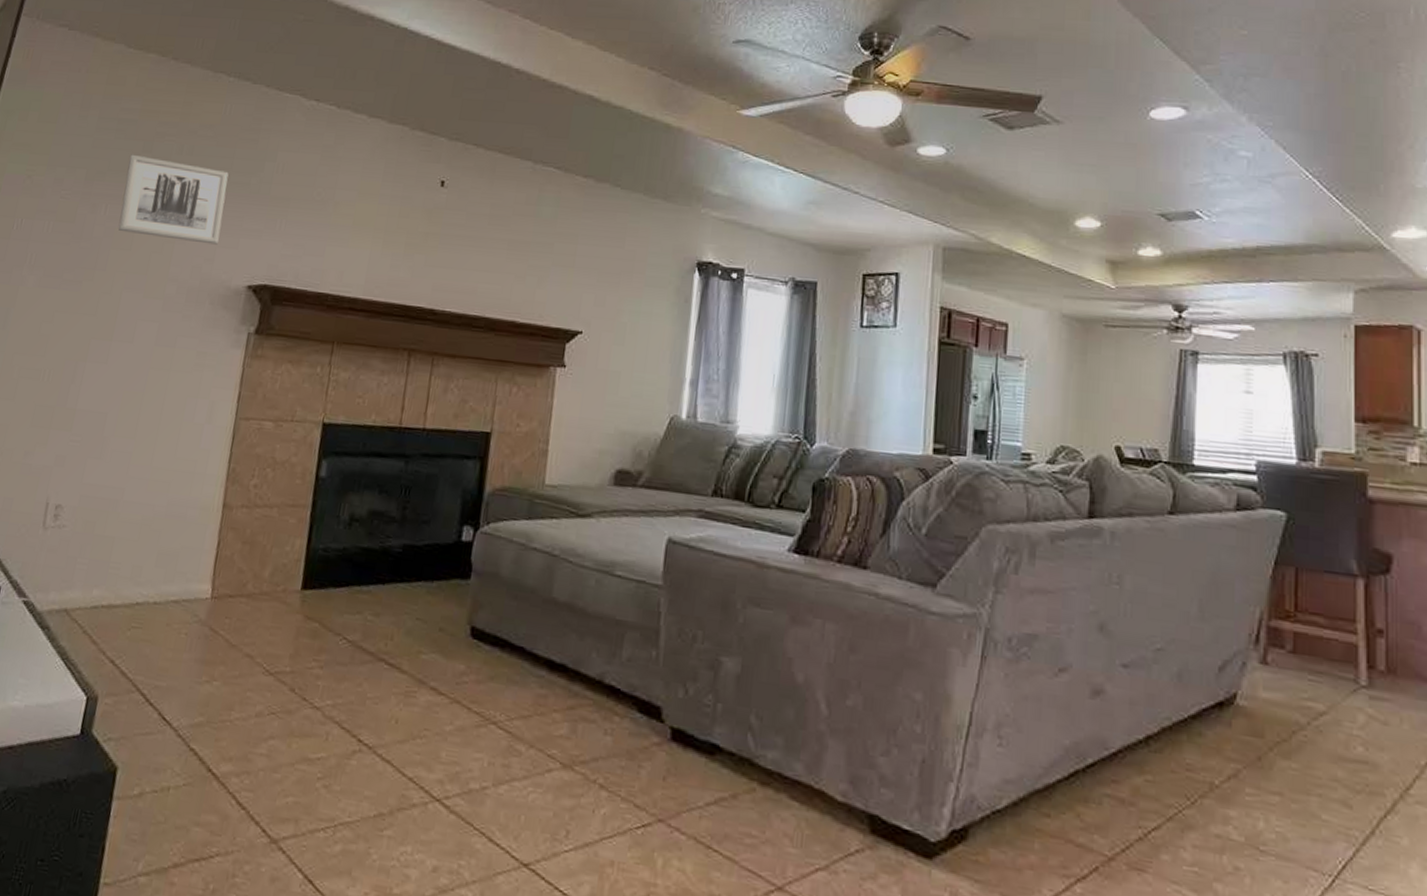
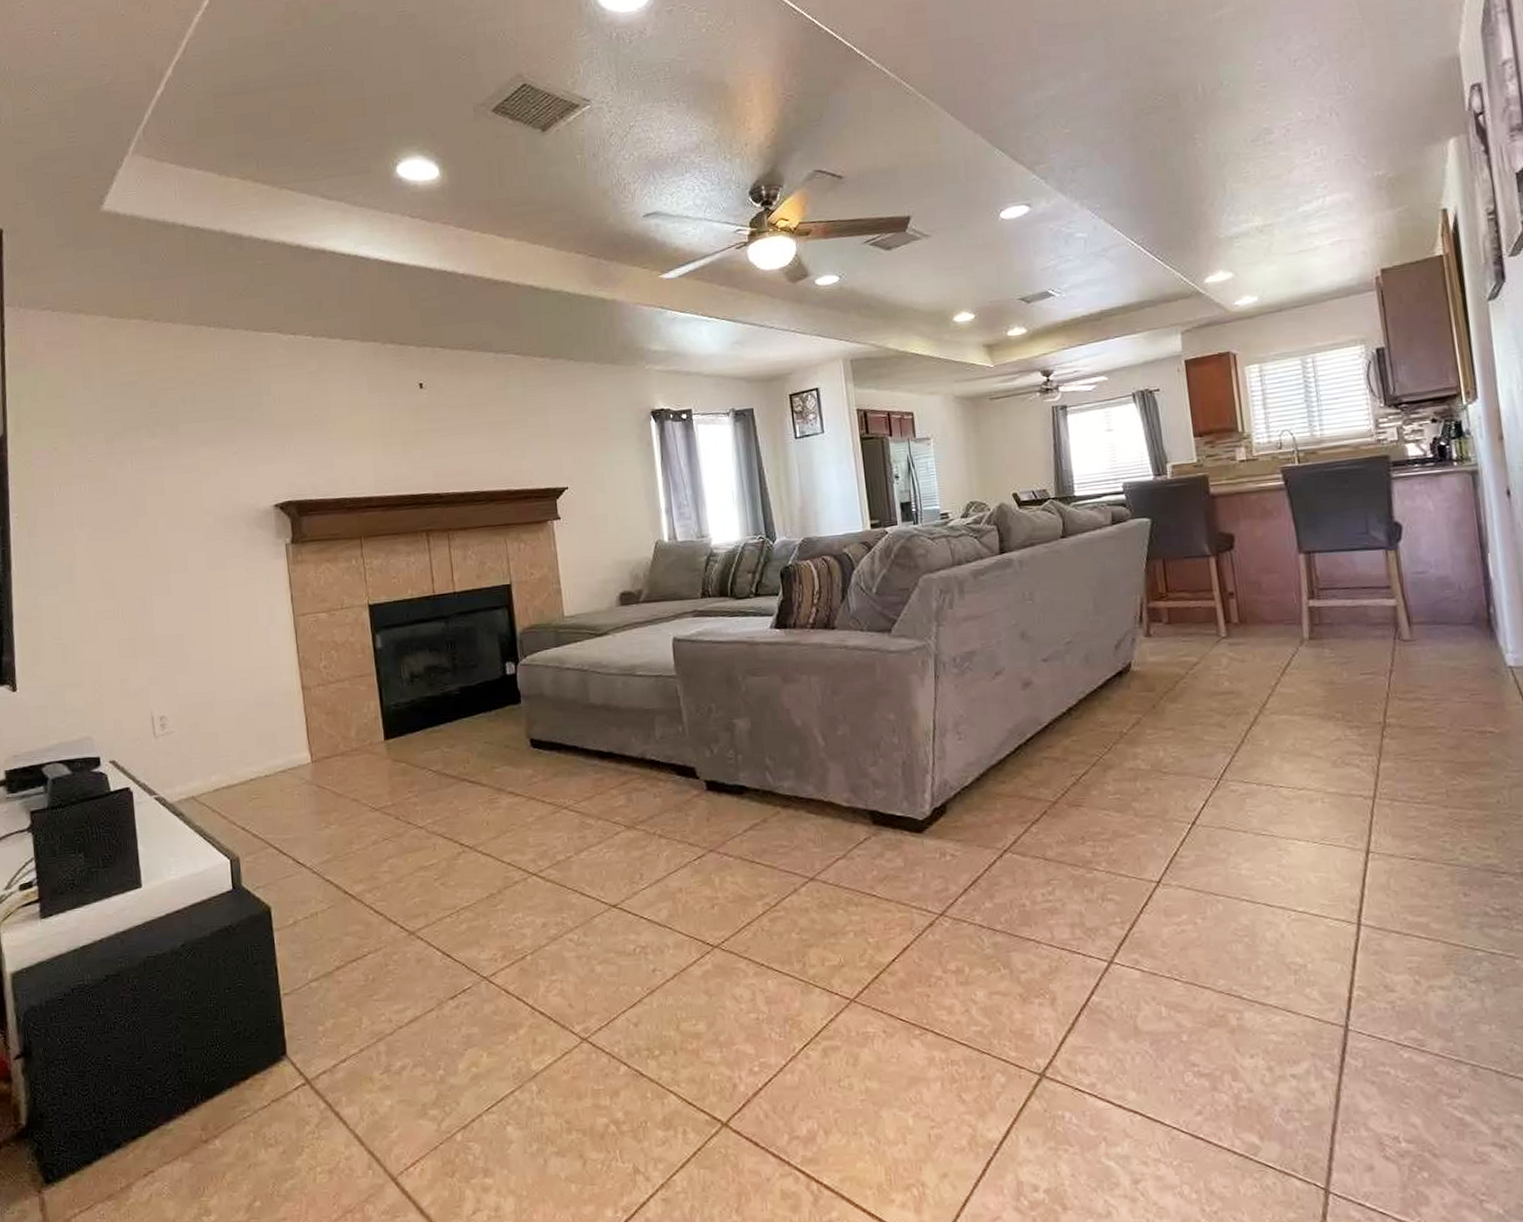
wall art: present [118,154,229,245] -> none [140,410,239,481]

